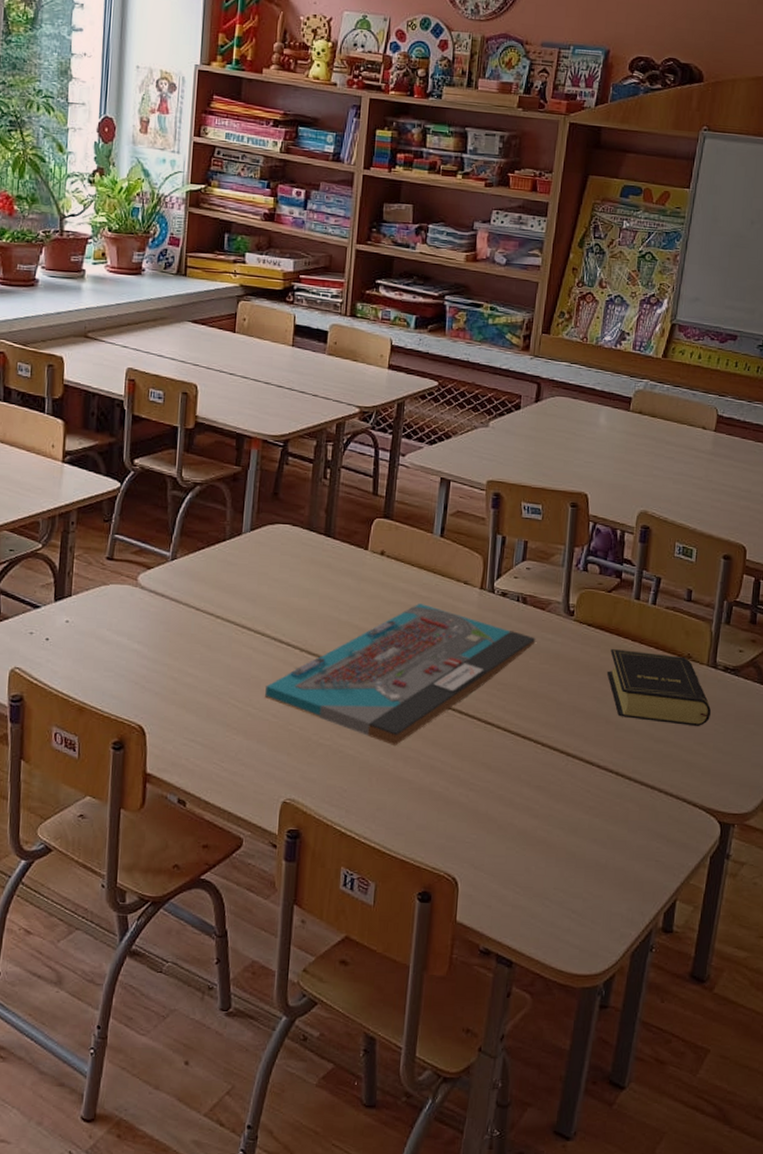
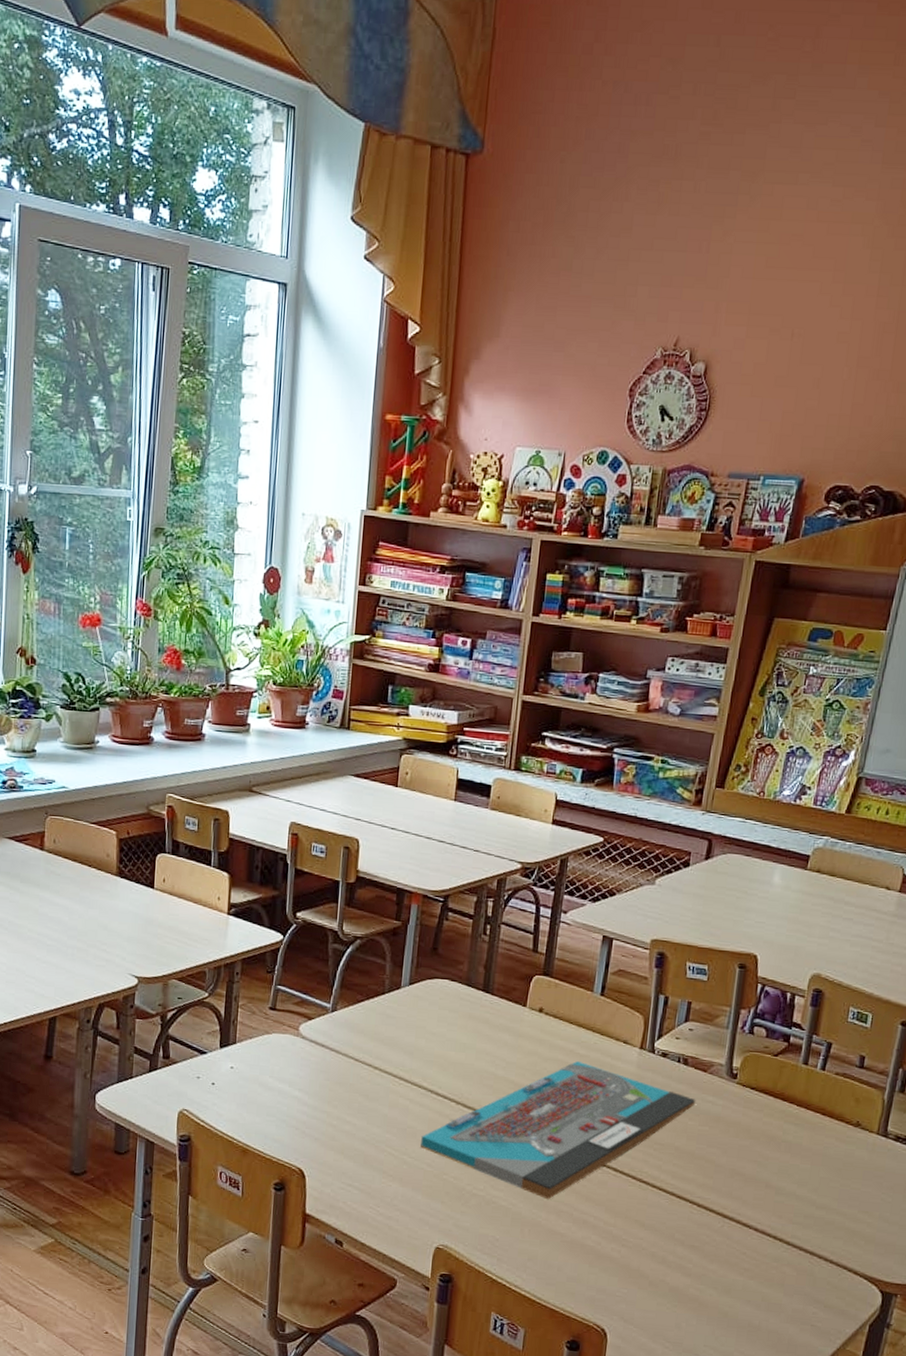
book: present [606,649,711,726] -> none [769,1113,879,1195]

